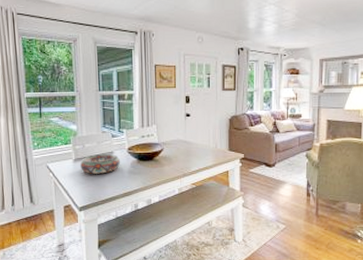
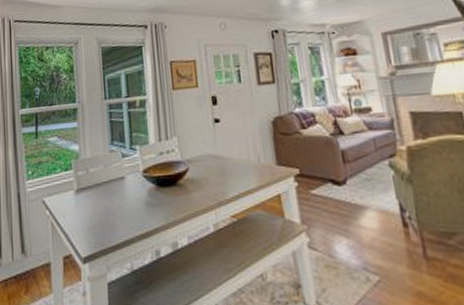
decorative bowl: present [80,154,120,174] -> none [84,180,134,209]

